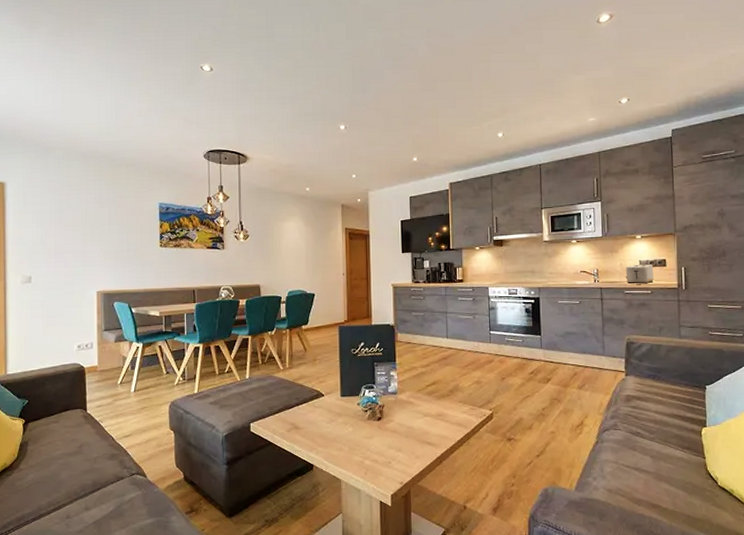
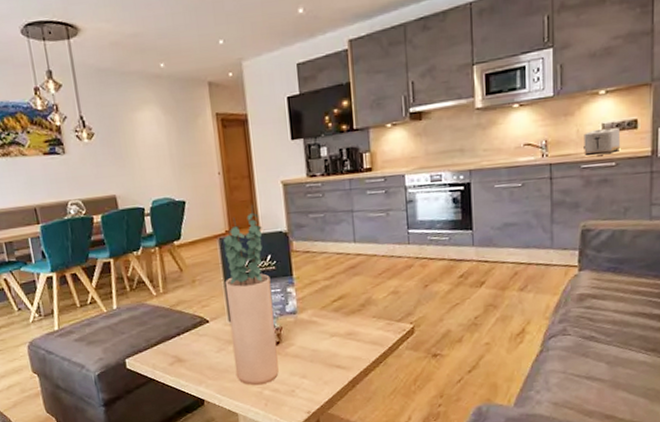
vase: none [340,301,379,454] -> present [223,205,279,385]

